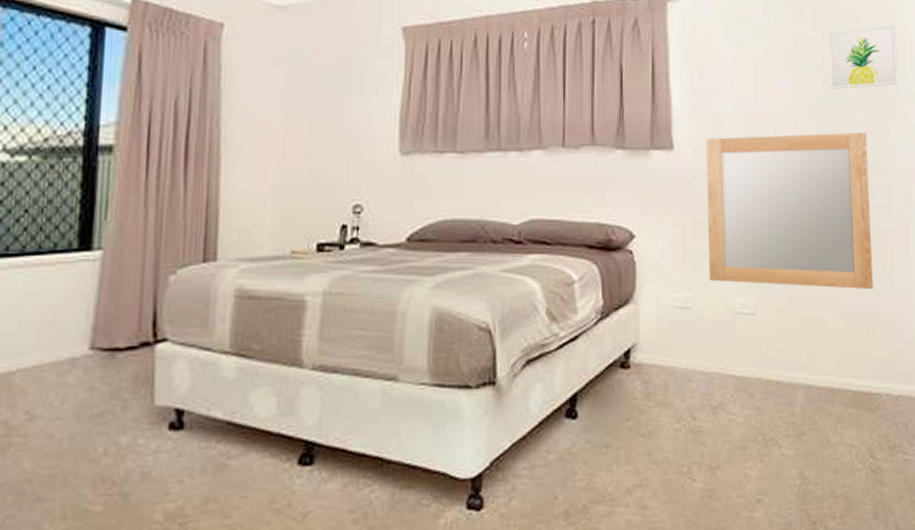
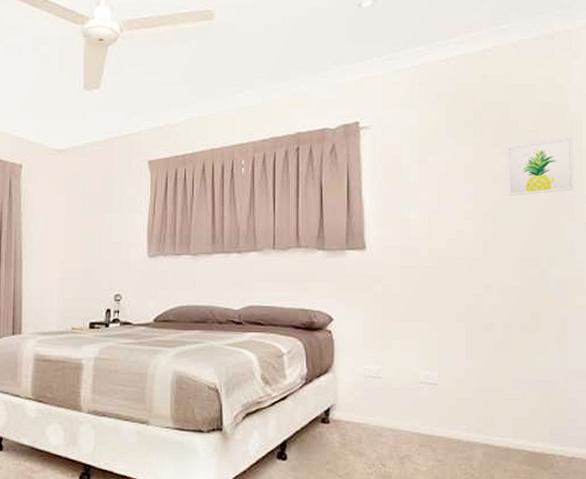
home mirror: present [706,132,873,290] -> none [394,232,548,367]

